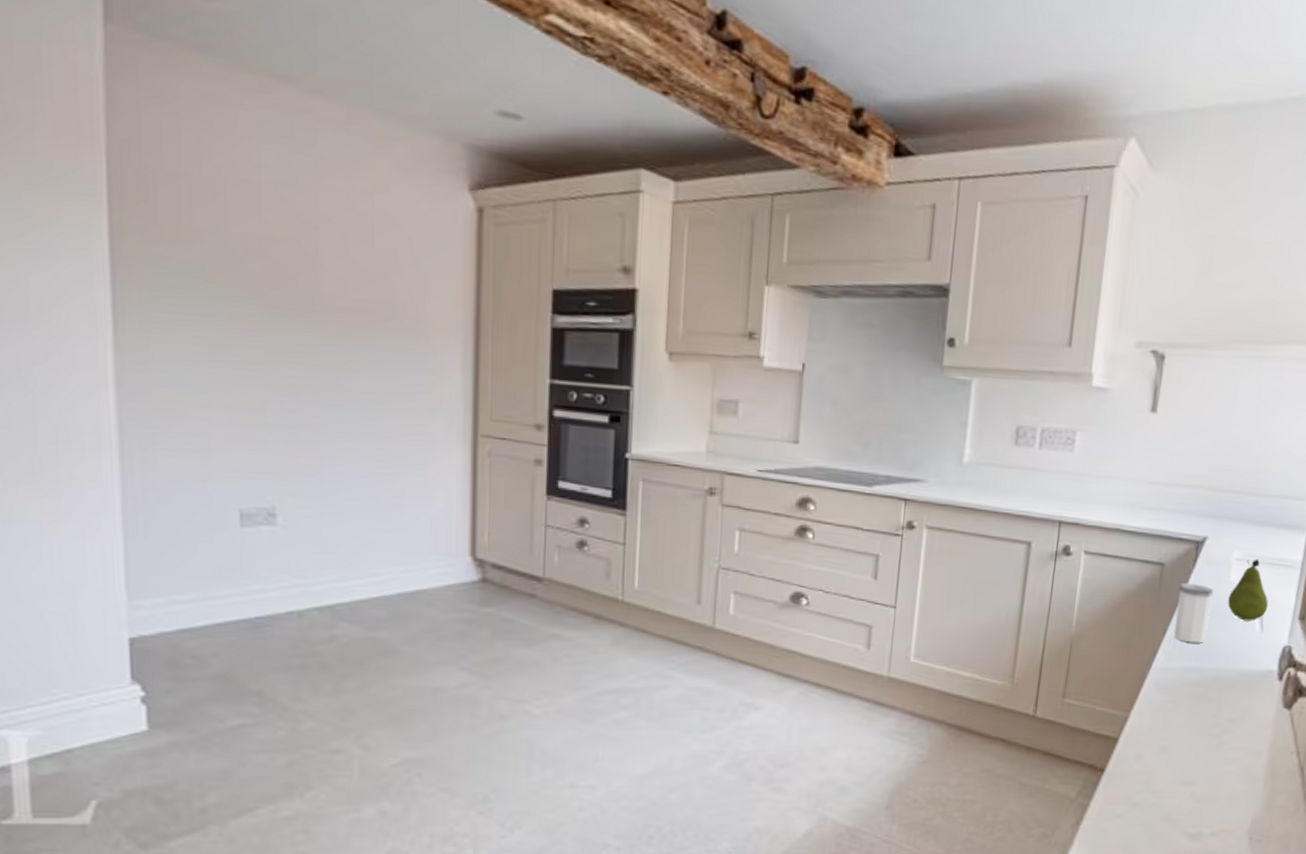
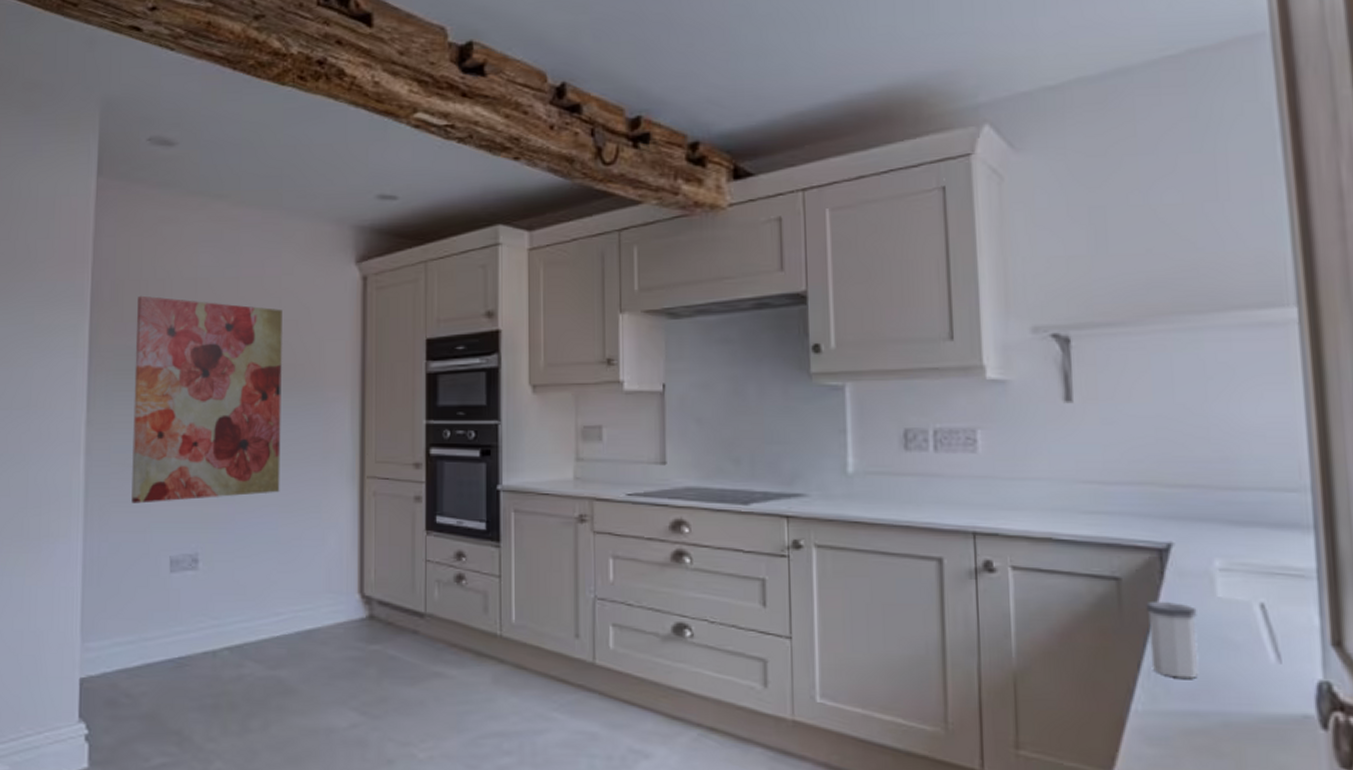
wall art: none [177,193,377,448] -> present [131,295,282,504]
fruit: present [1227,559,1269,621] -> none [1219,568,1282,649]

